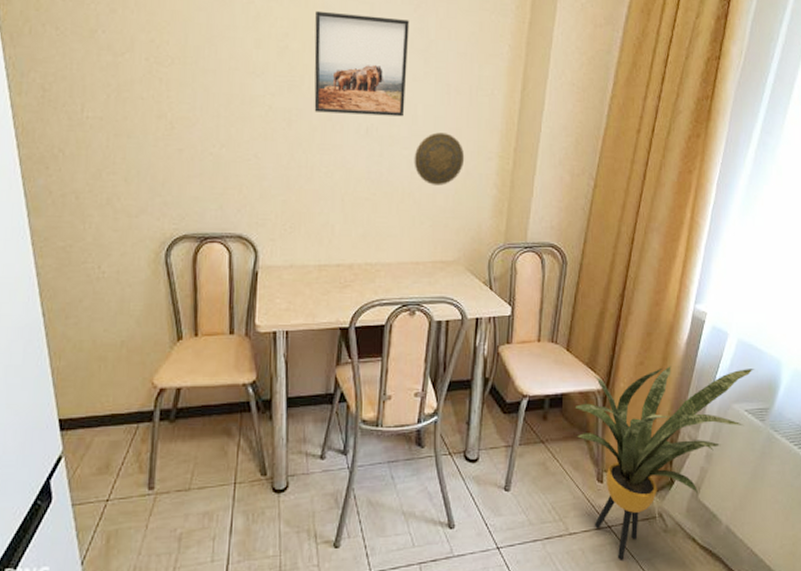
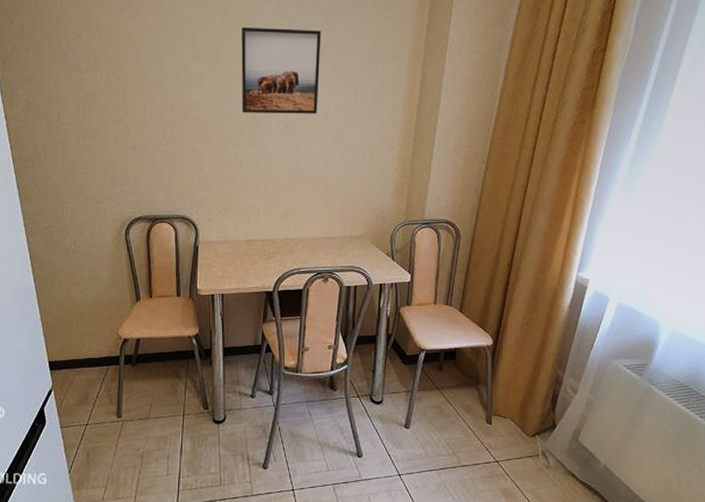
decorative plate: present [414,132,465,185] -> none [326,127,370,172]
house plant: present [575,366,754,560] -> none [467,326,634,490]

